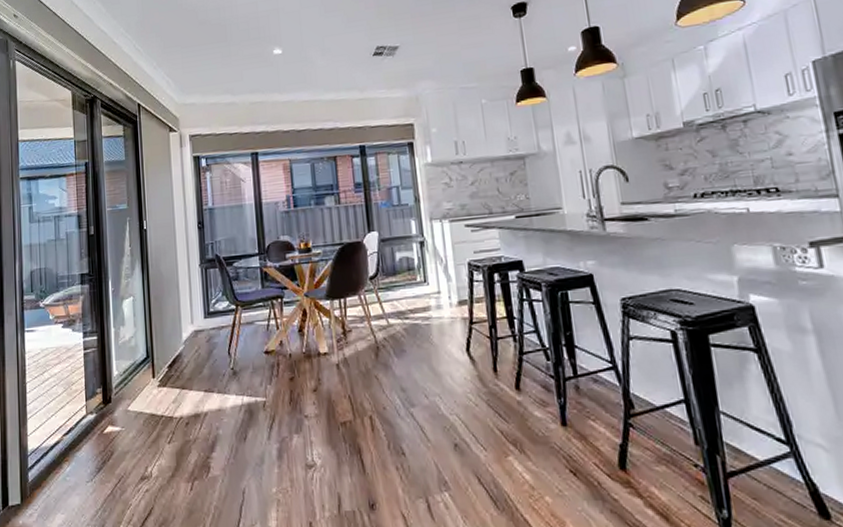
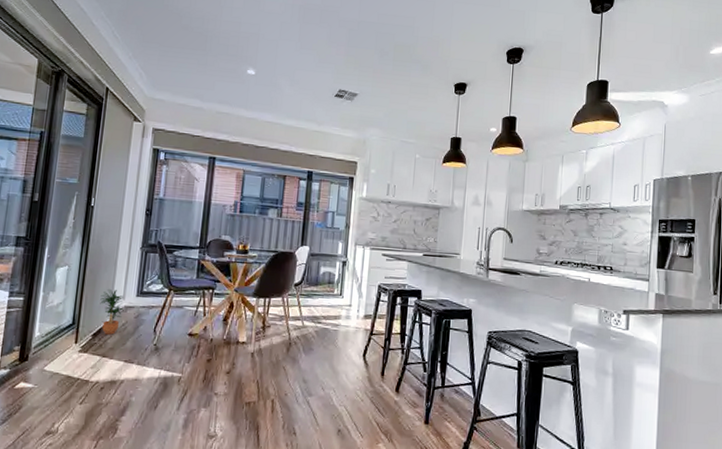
potted plant: none [169,314,194,364] -> present [100,289,124,335]

